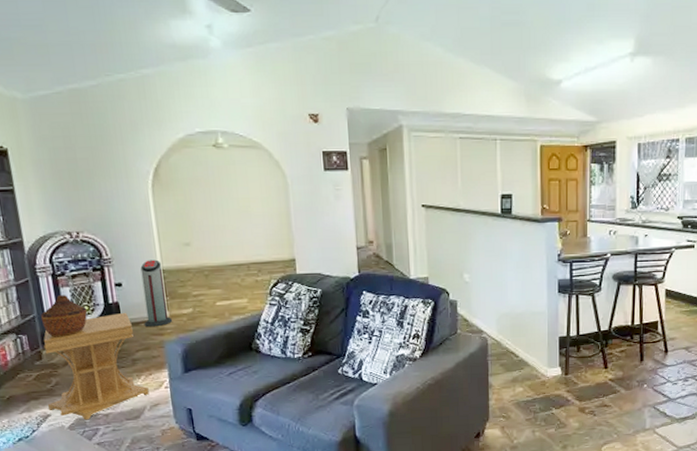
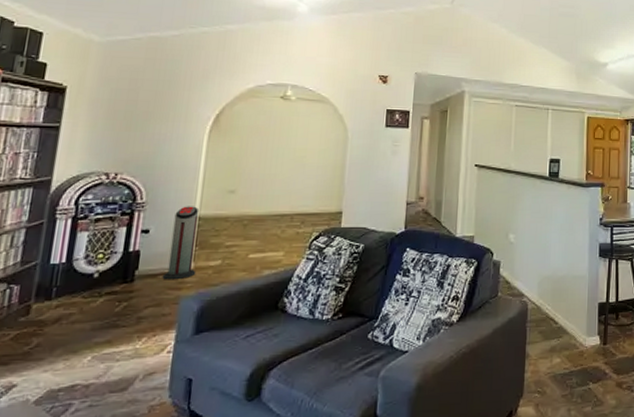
woven basket: present [40,295,88,337] -> none [43,240,102,289]
side table: present [43,312,149,420] -> none [17,262,149,393]

